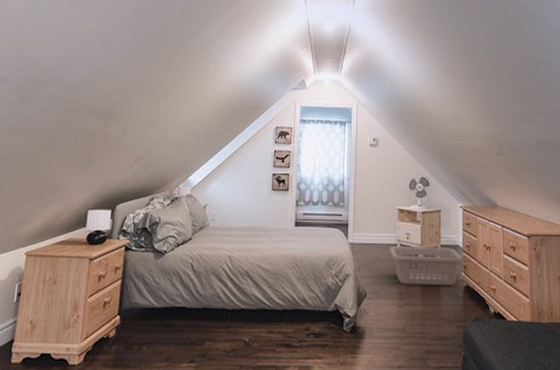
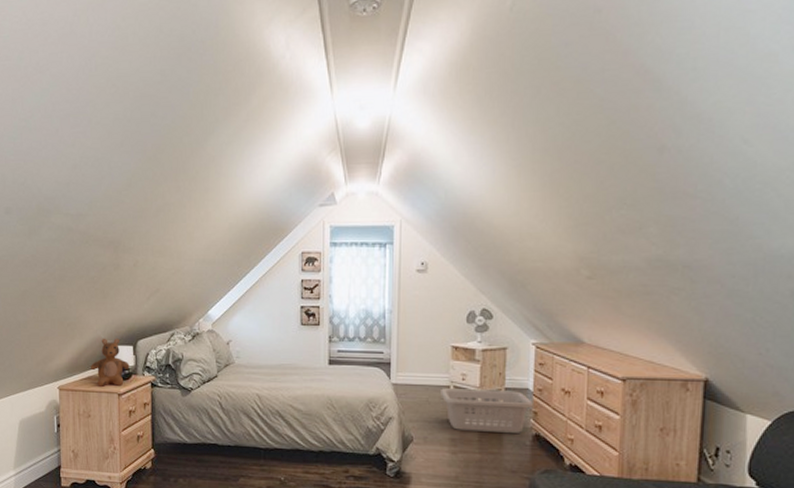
teddy bear: none [63,202,106,251] -> present [90,338,130,387]

